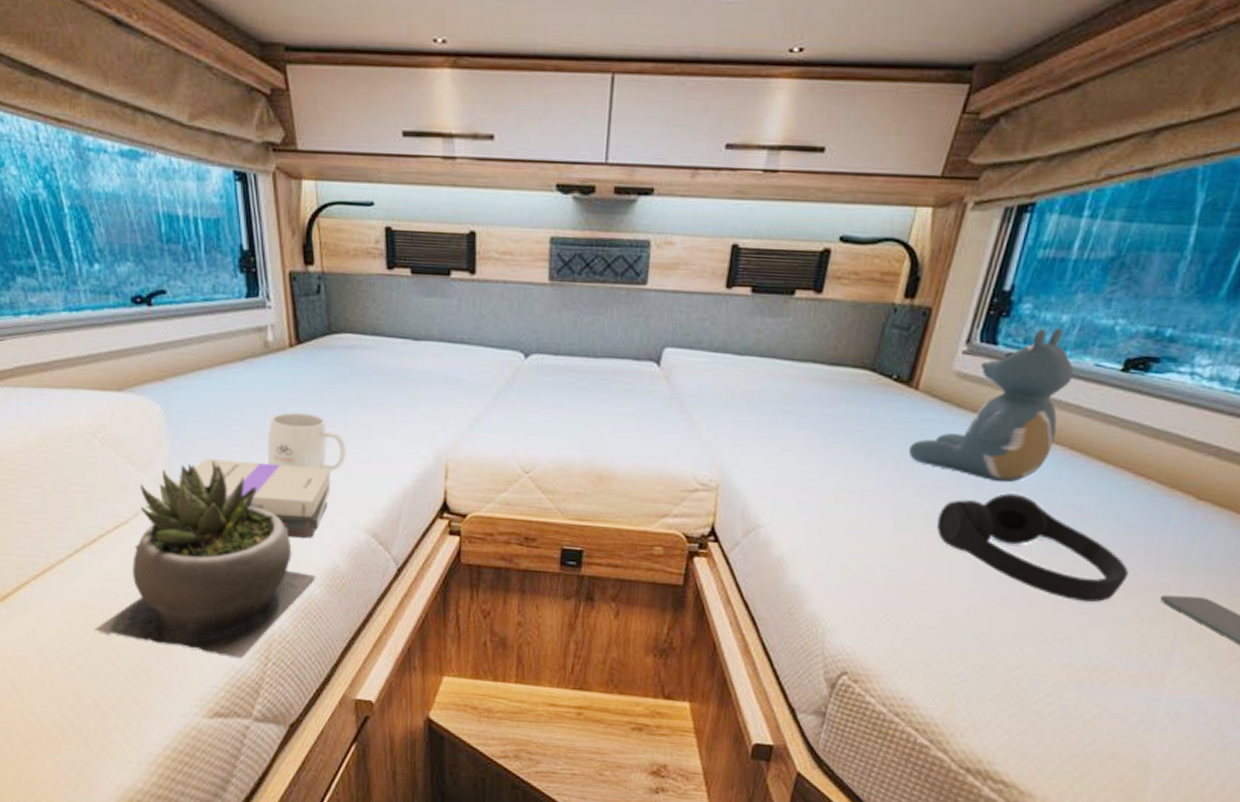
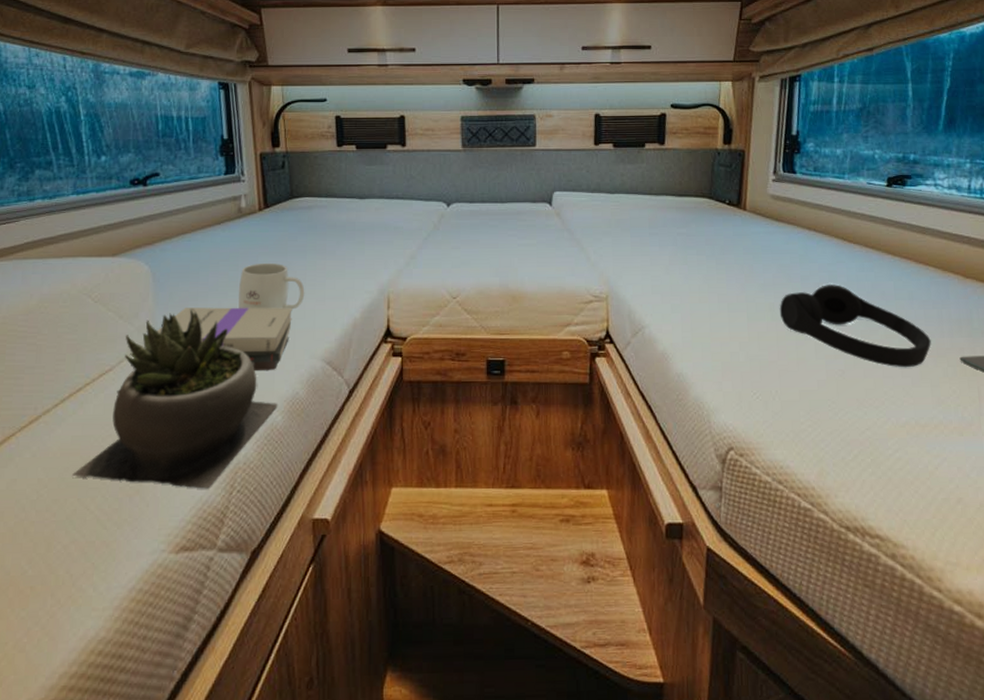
stuffed animal: present [908,328,1074,483] -> none [748,159,854,276]

